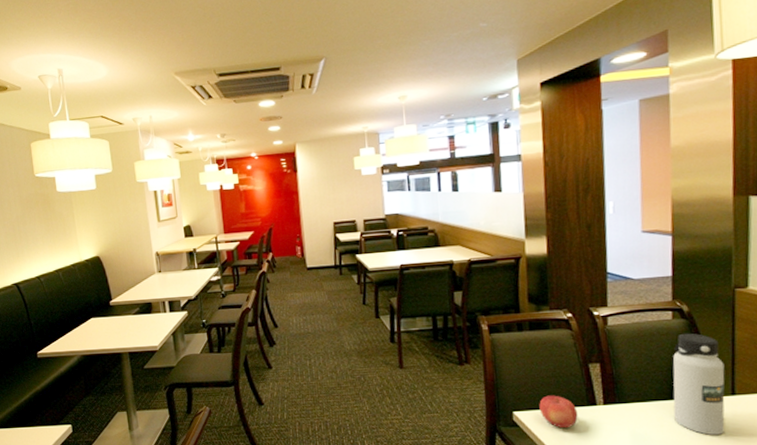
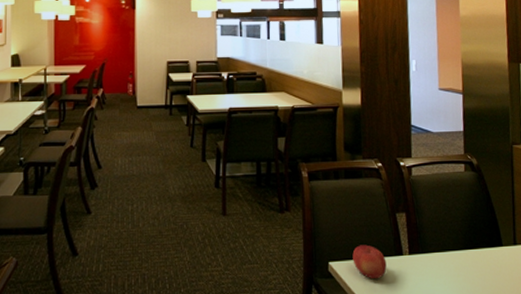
water bottle: present [672,333,725,435] -> none [466,185,510,285]

